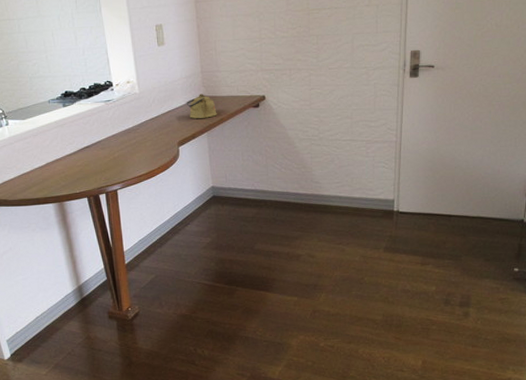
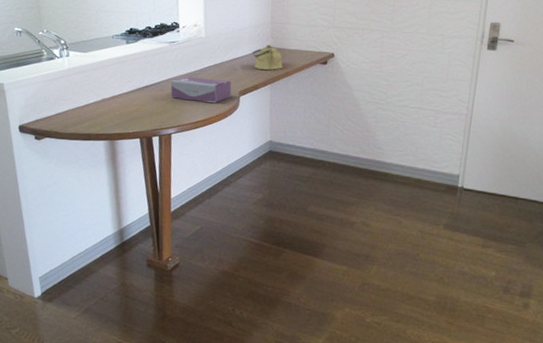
tissue box: none [110,132,171,156] -> present [170,77,232,104]

